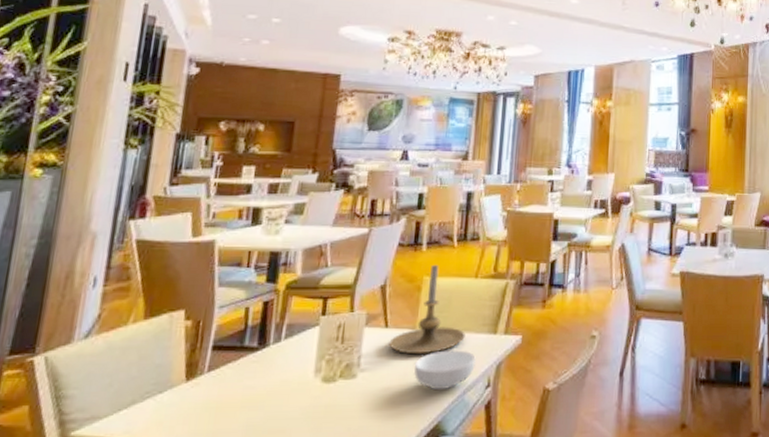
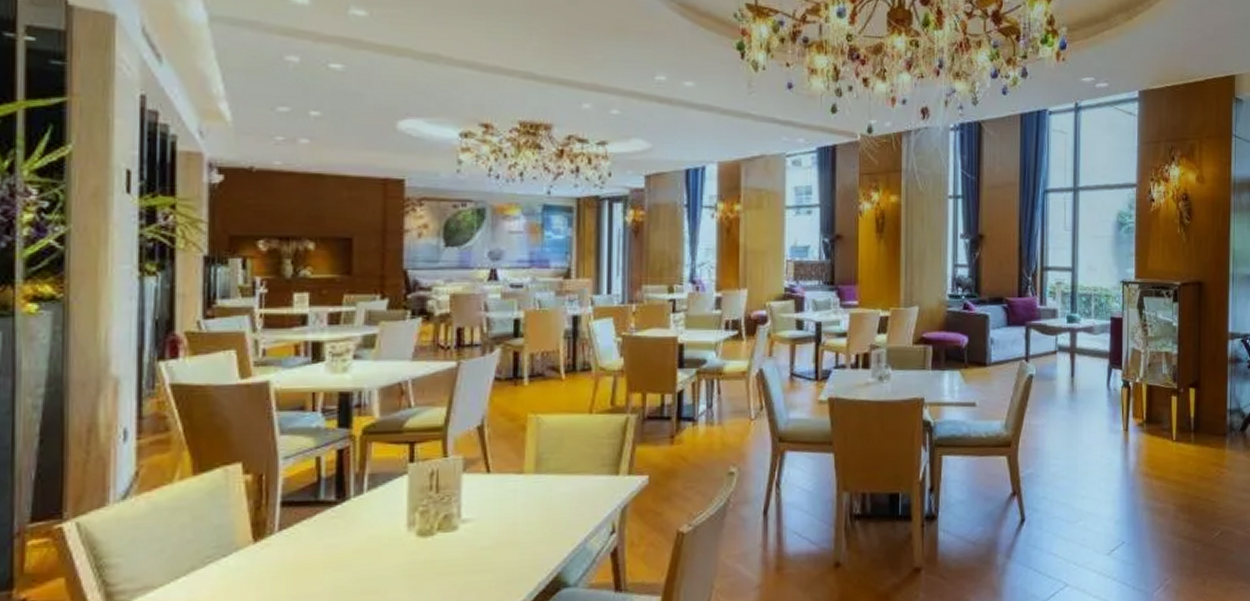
candle holder: present [389,264,465,355] -> none [493,400,582,501]
cereal bowl: present [413,350,476,391] -> none [524,494,596,540]

